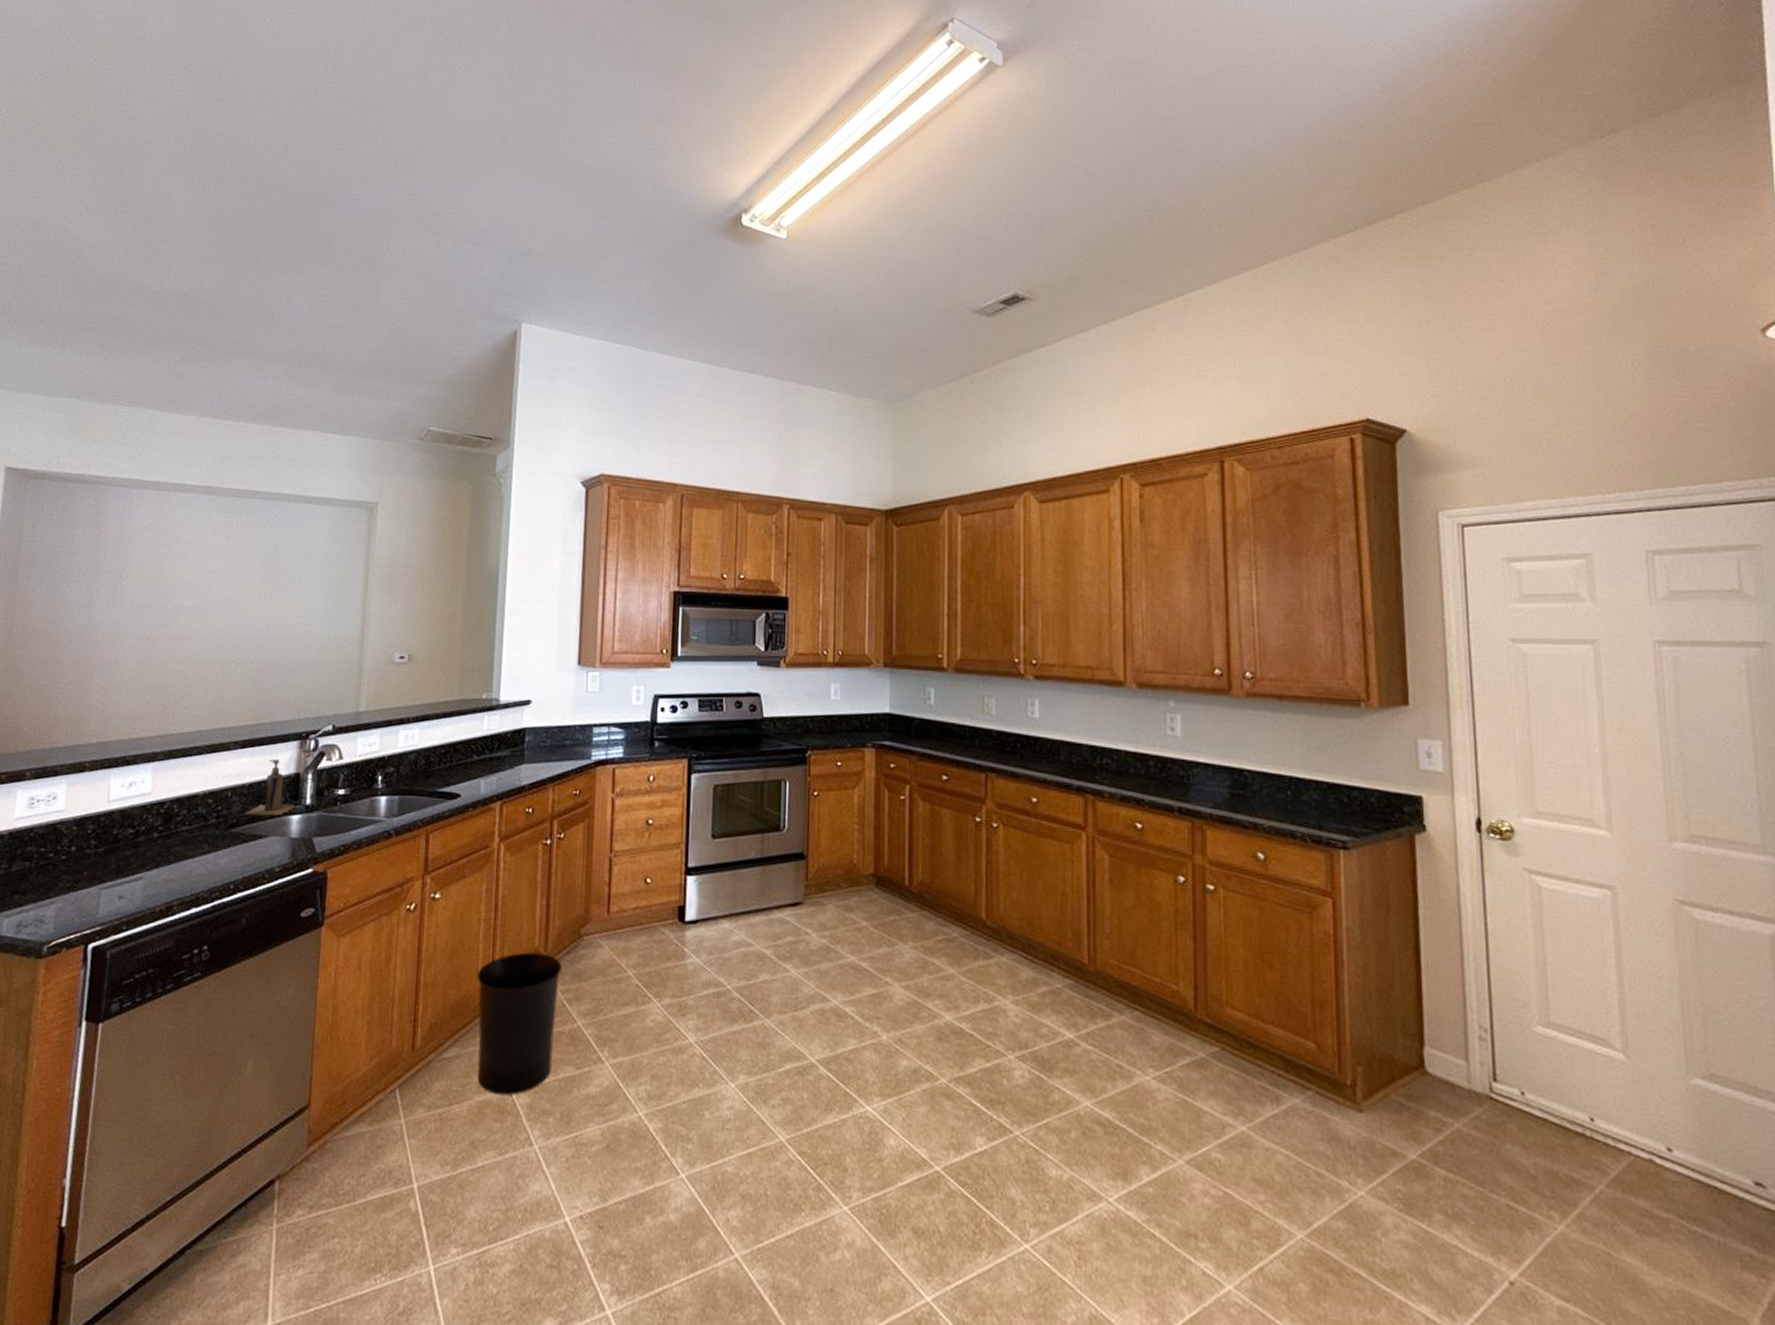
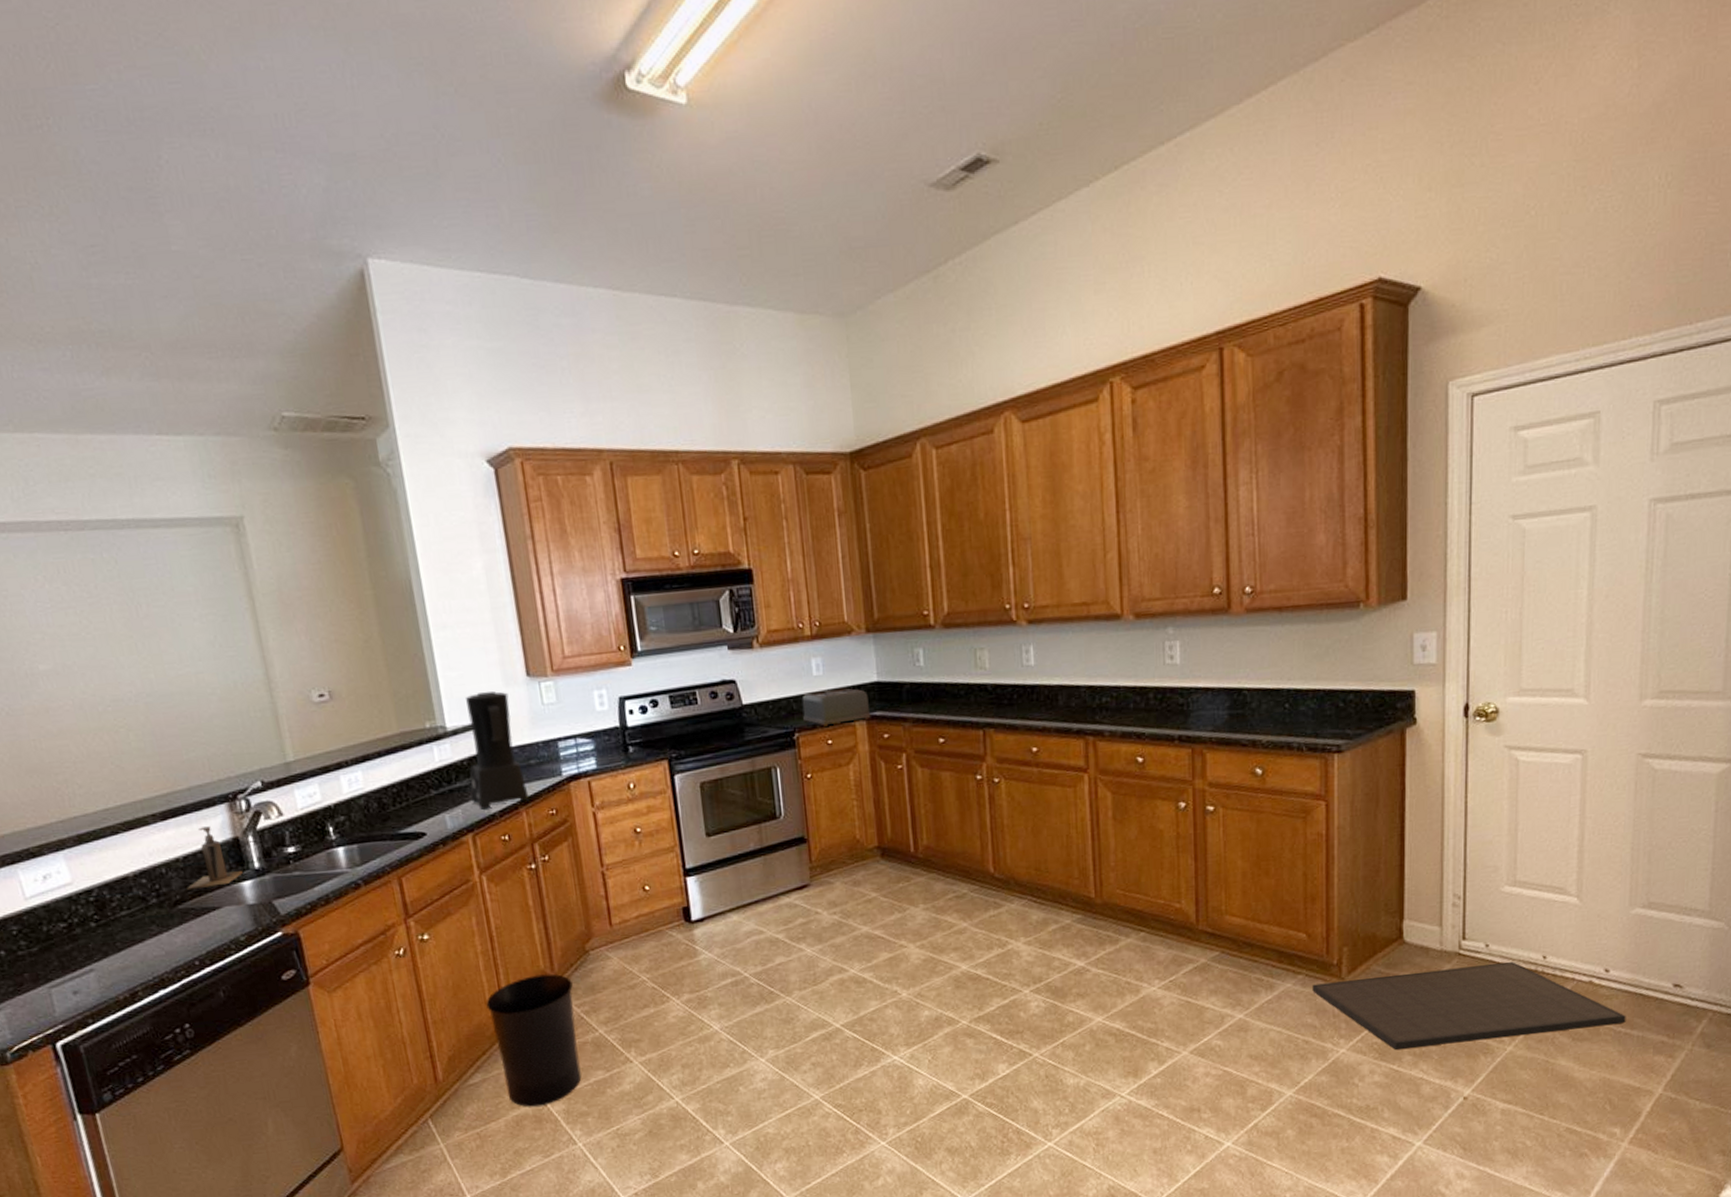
blender: none [505,674,559,781] -> present [466,691,529,810]
toaster: none [817,714,880,750] -> present [802,687,871,728]
doormat: none [1324,1105,1701,1222] -> present [1312,961,1626,1050]

